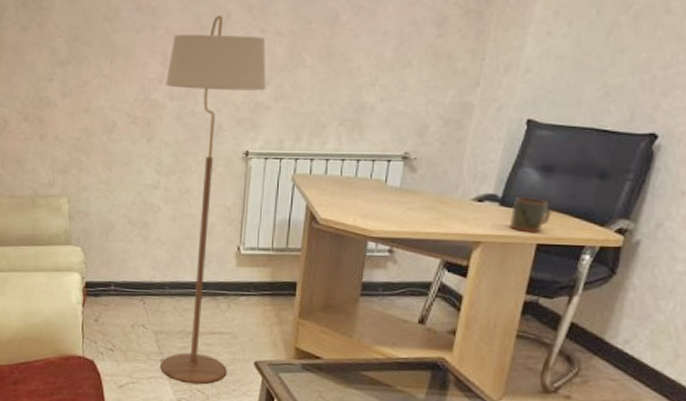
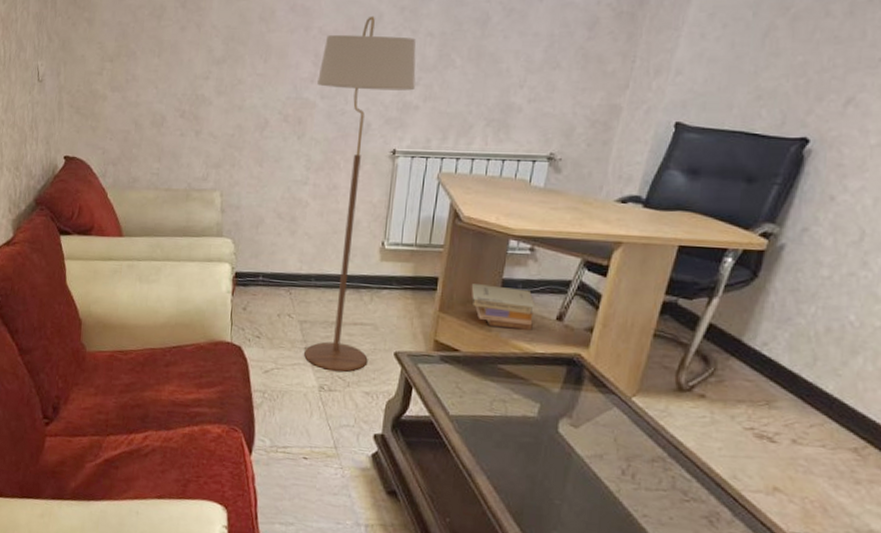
books: none [330,288,397,335] -> present [471,284,536,330]
mug: present [509,196,551,233] -> none [652,198,695,235]

